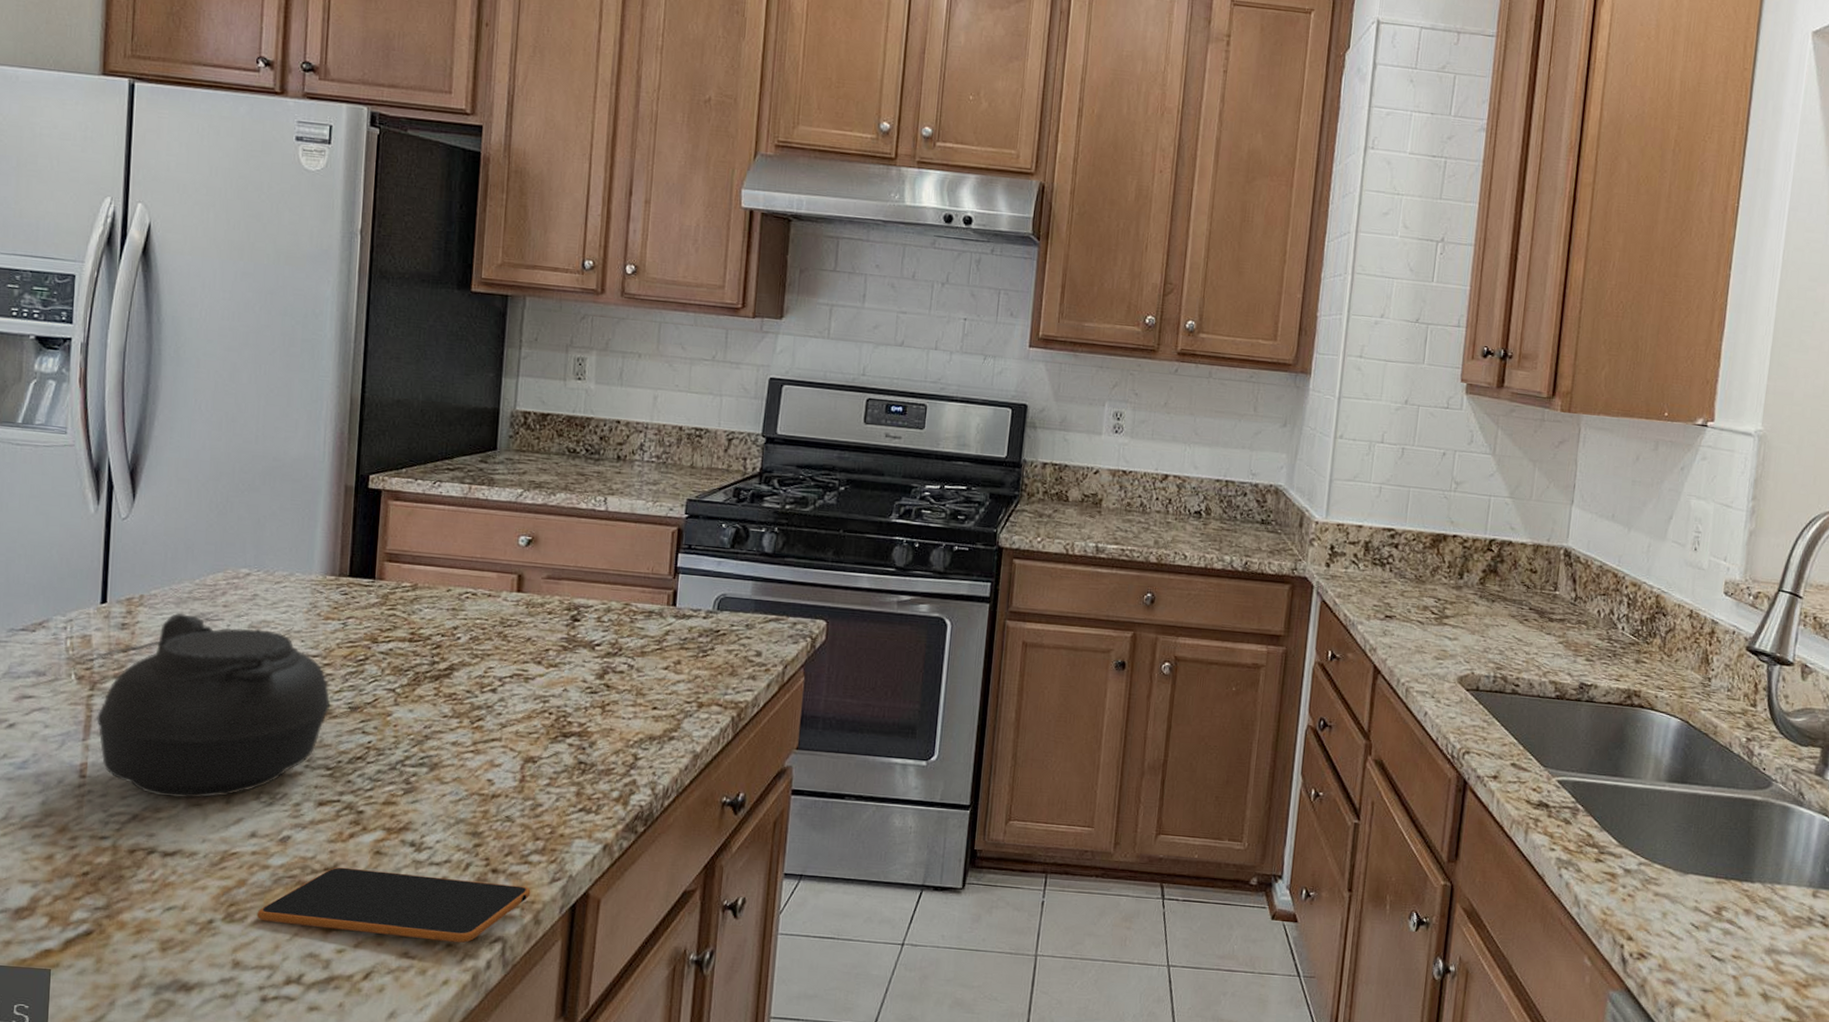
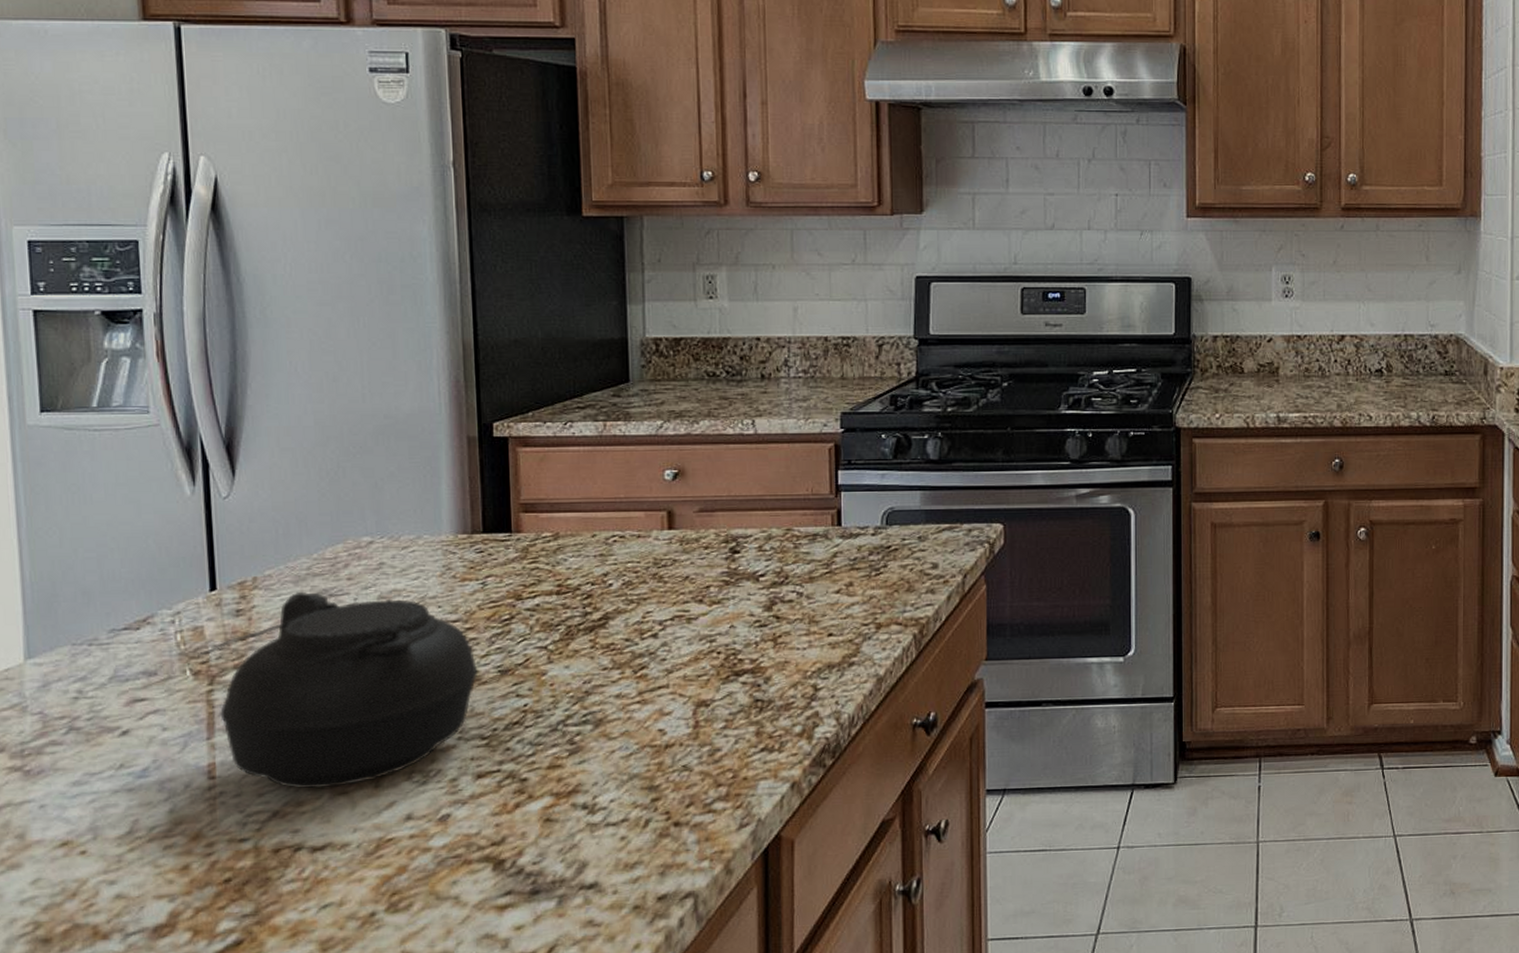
smartphone: present [256,867,531,943] -> none [422,836,719,907]

